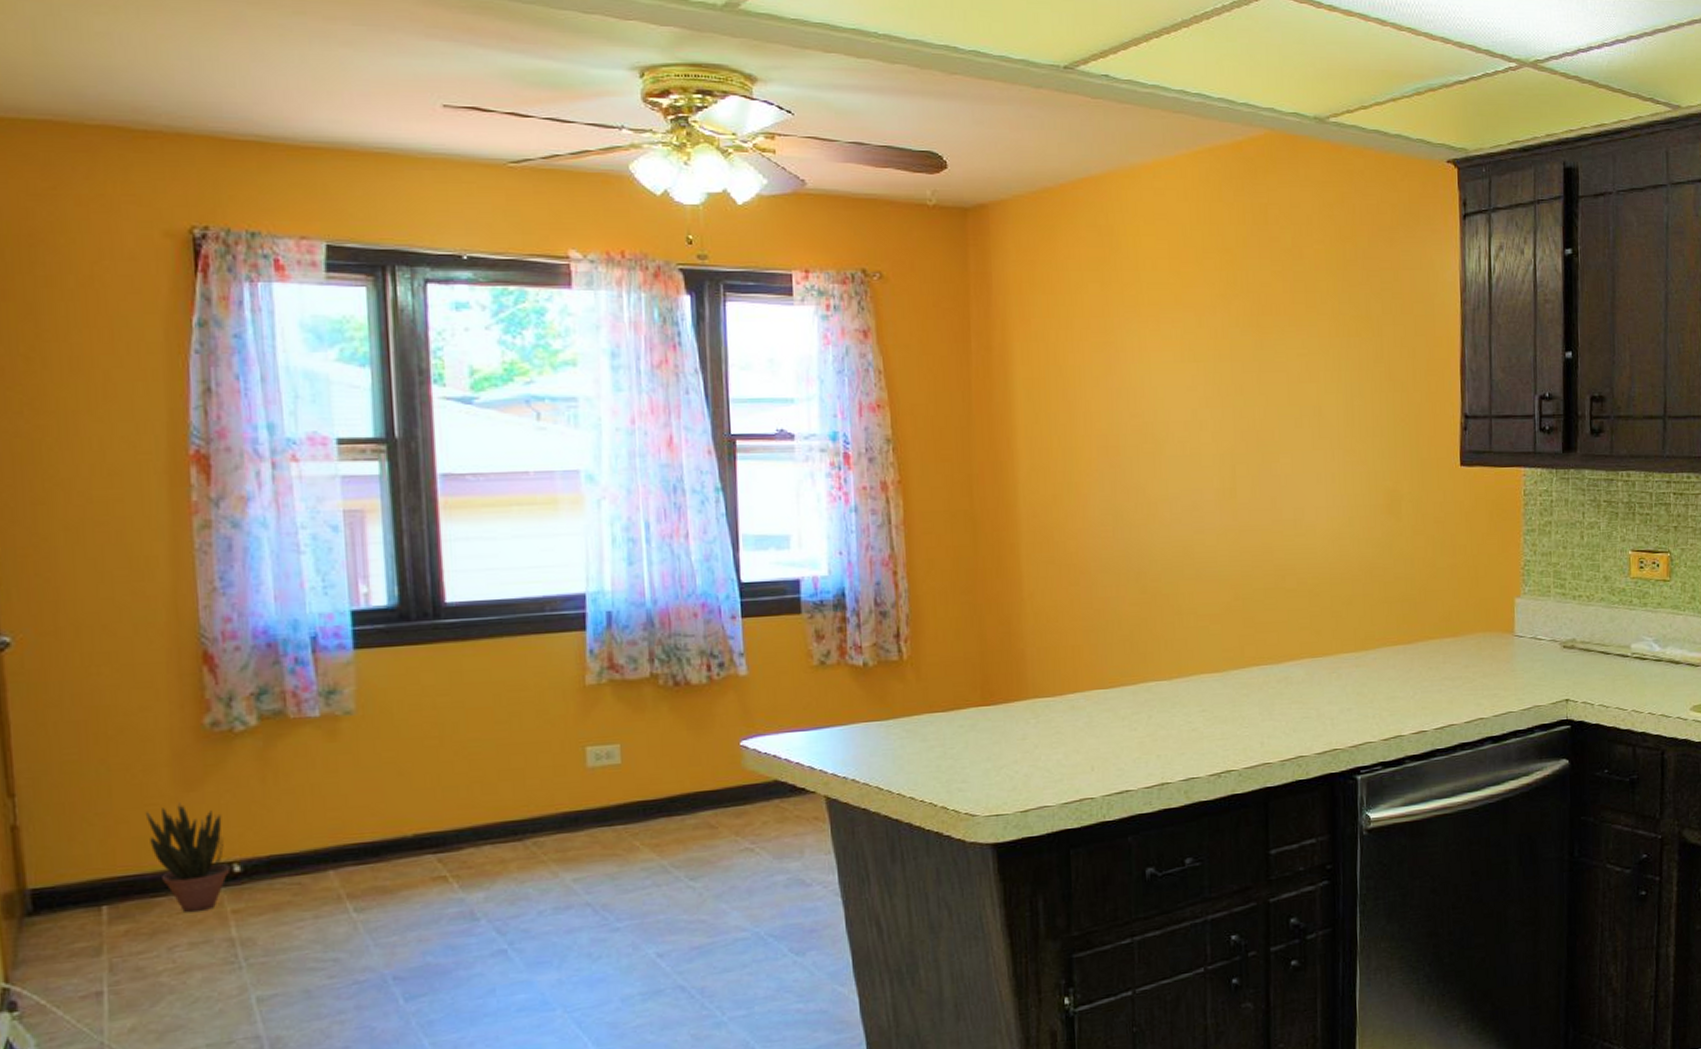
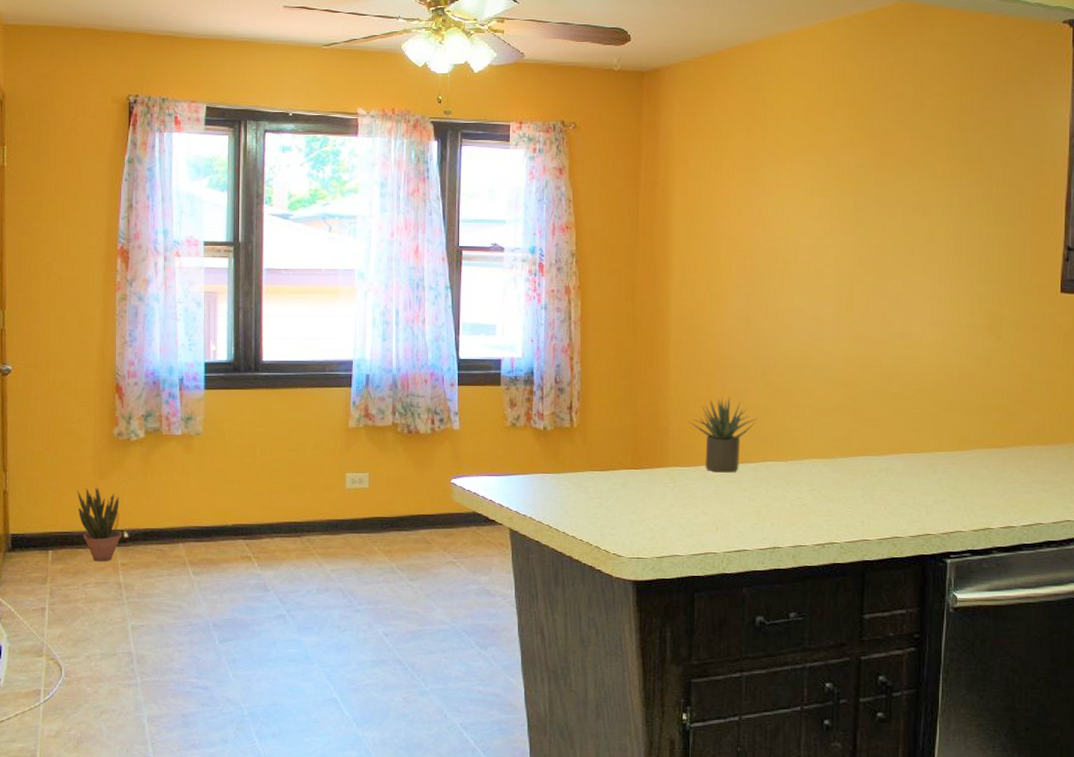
succulent plant: none [1050,606,1135,701] -> present [689,395,759,473]

